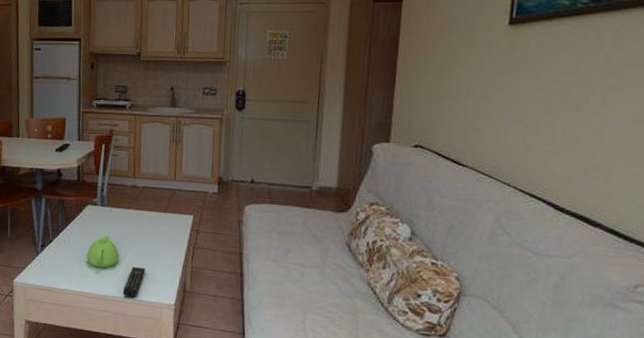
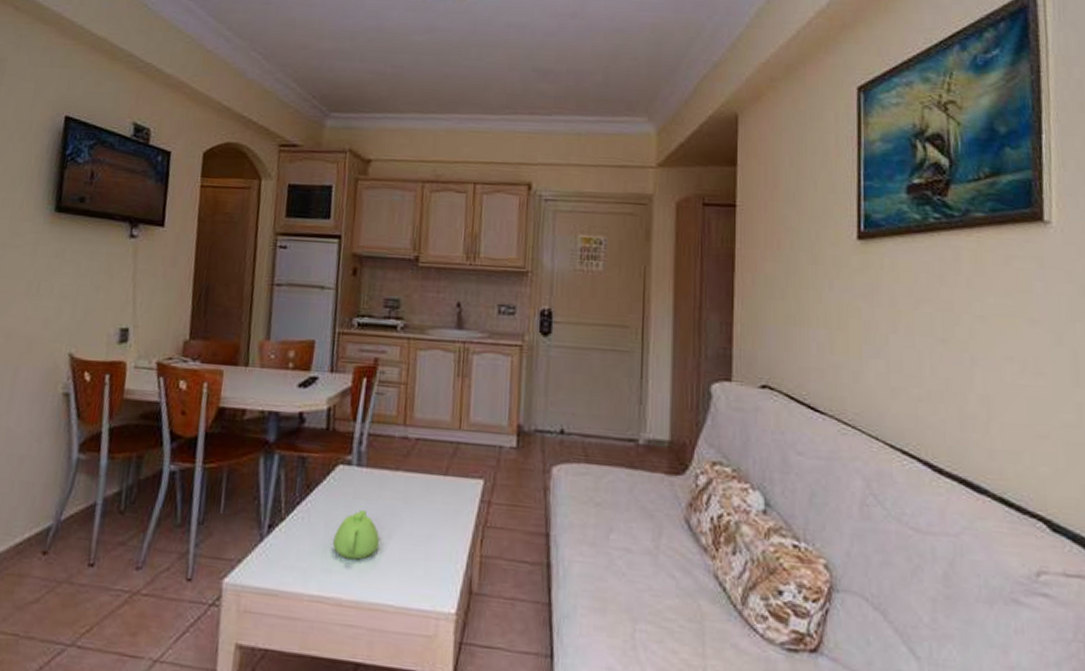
remote control: present [122,266,145,299] -> none [382,555,416,606]

